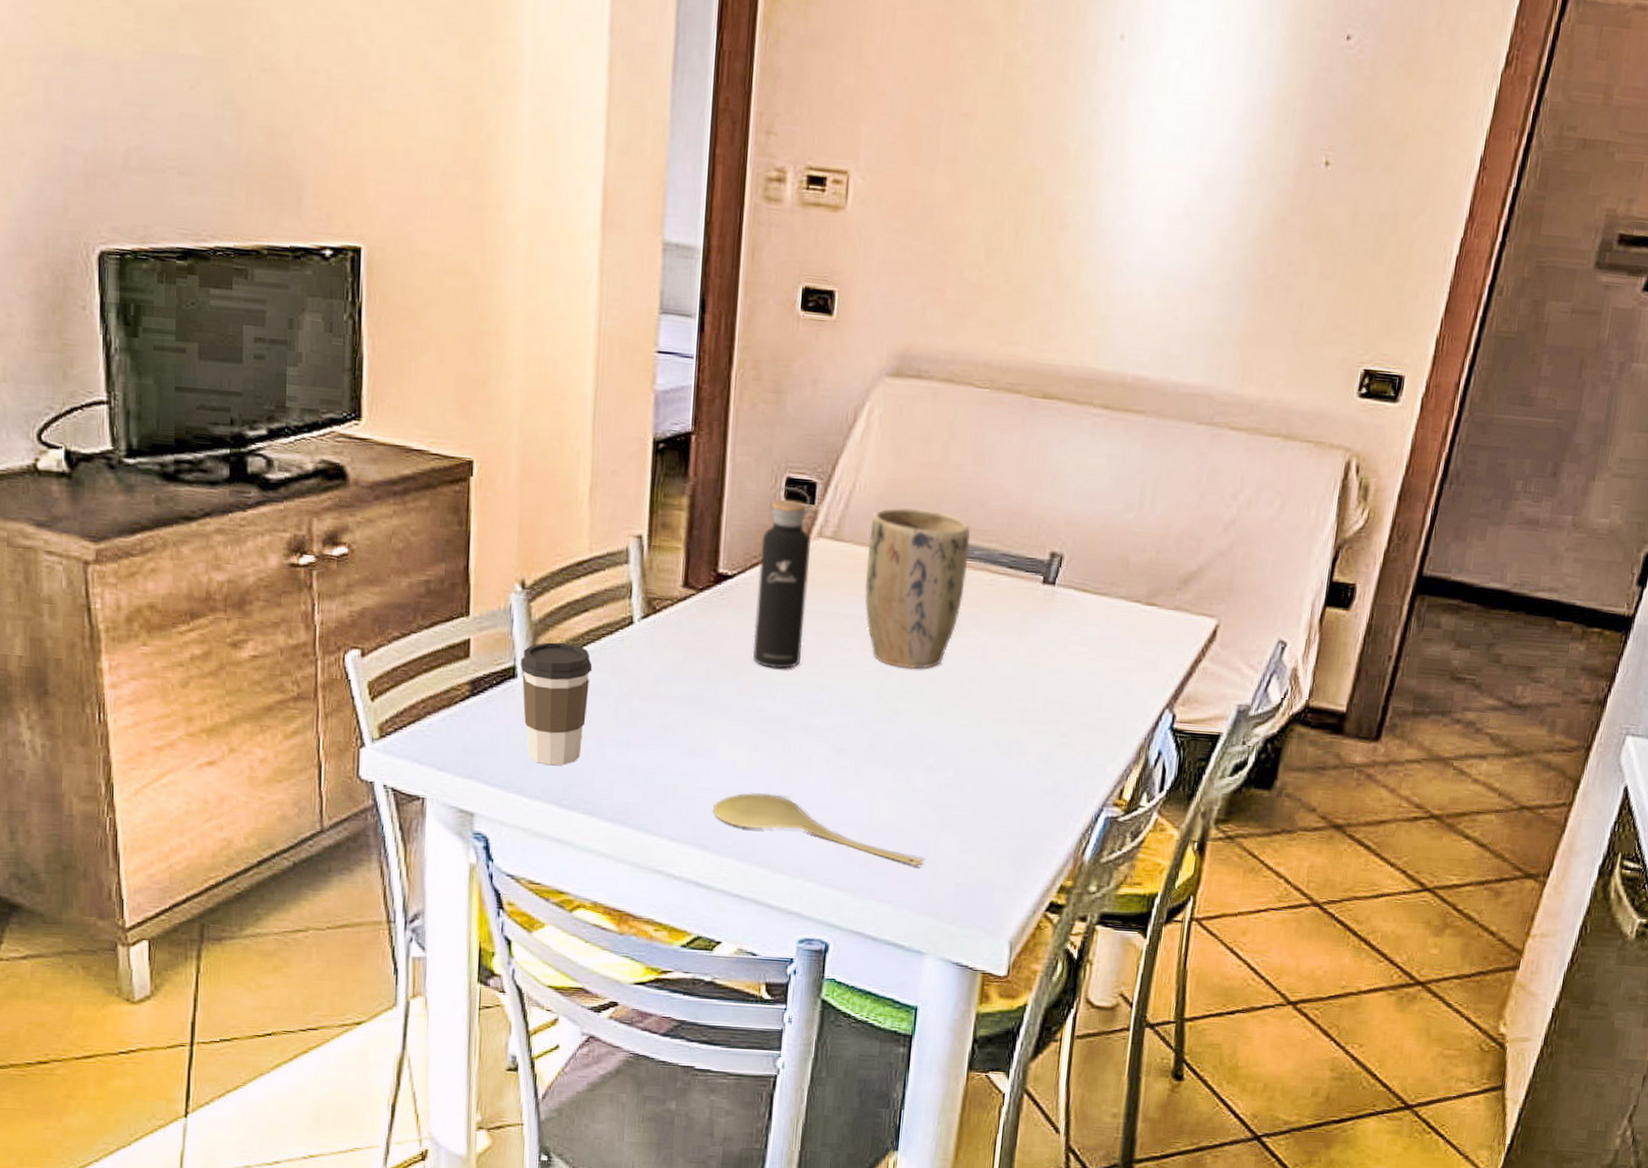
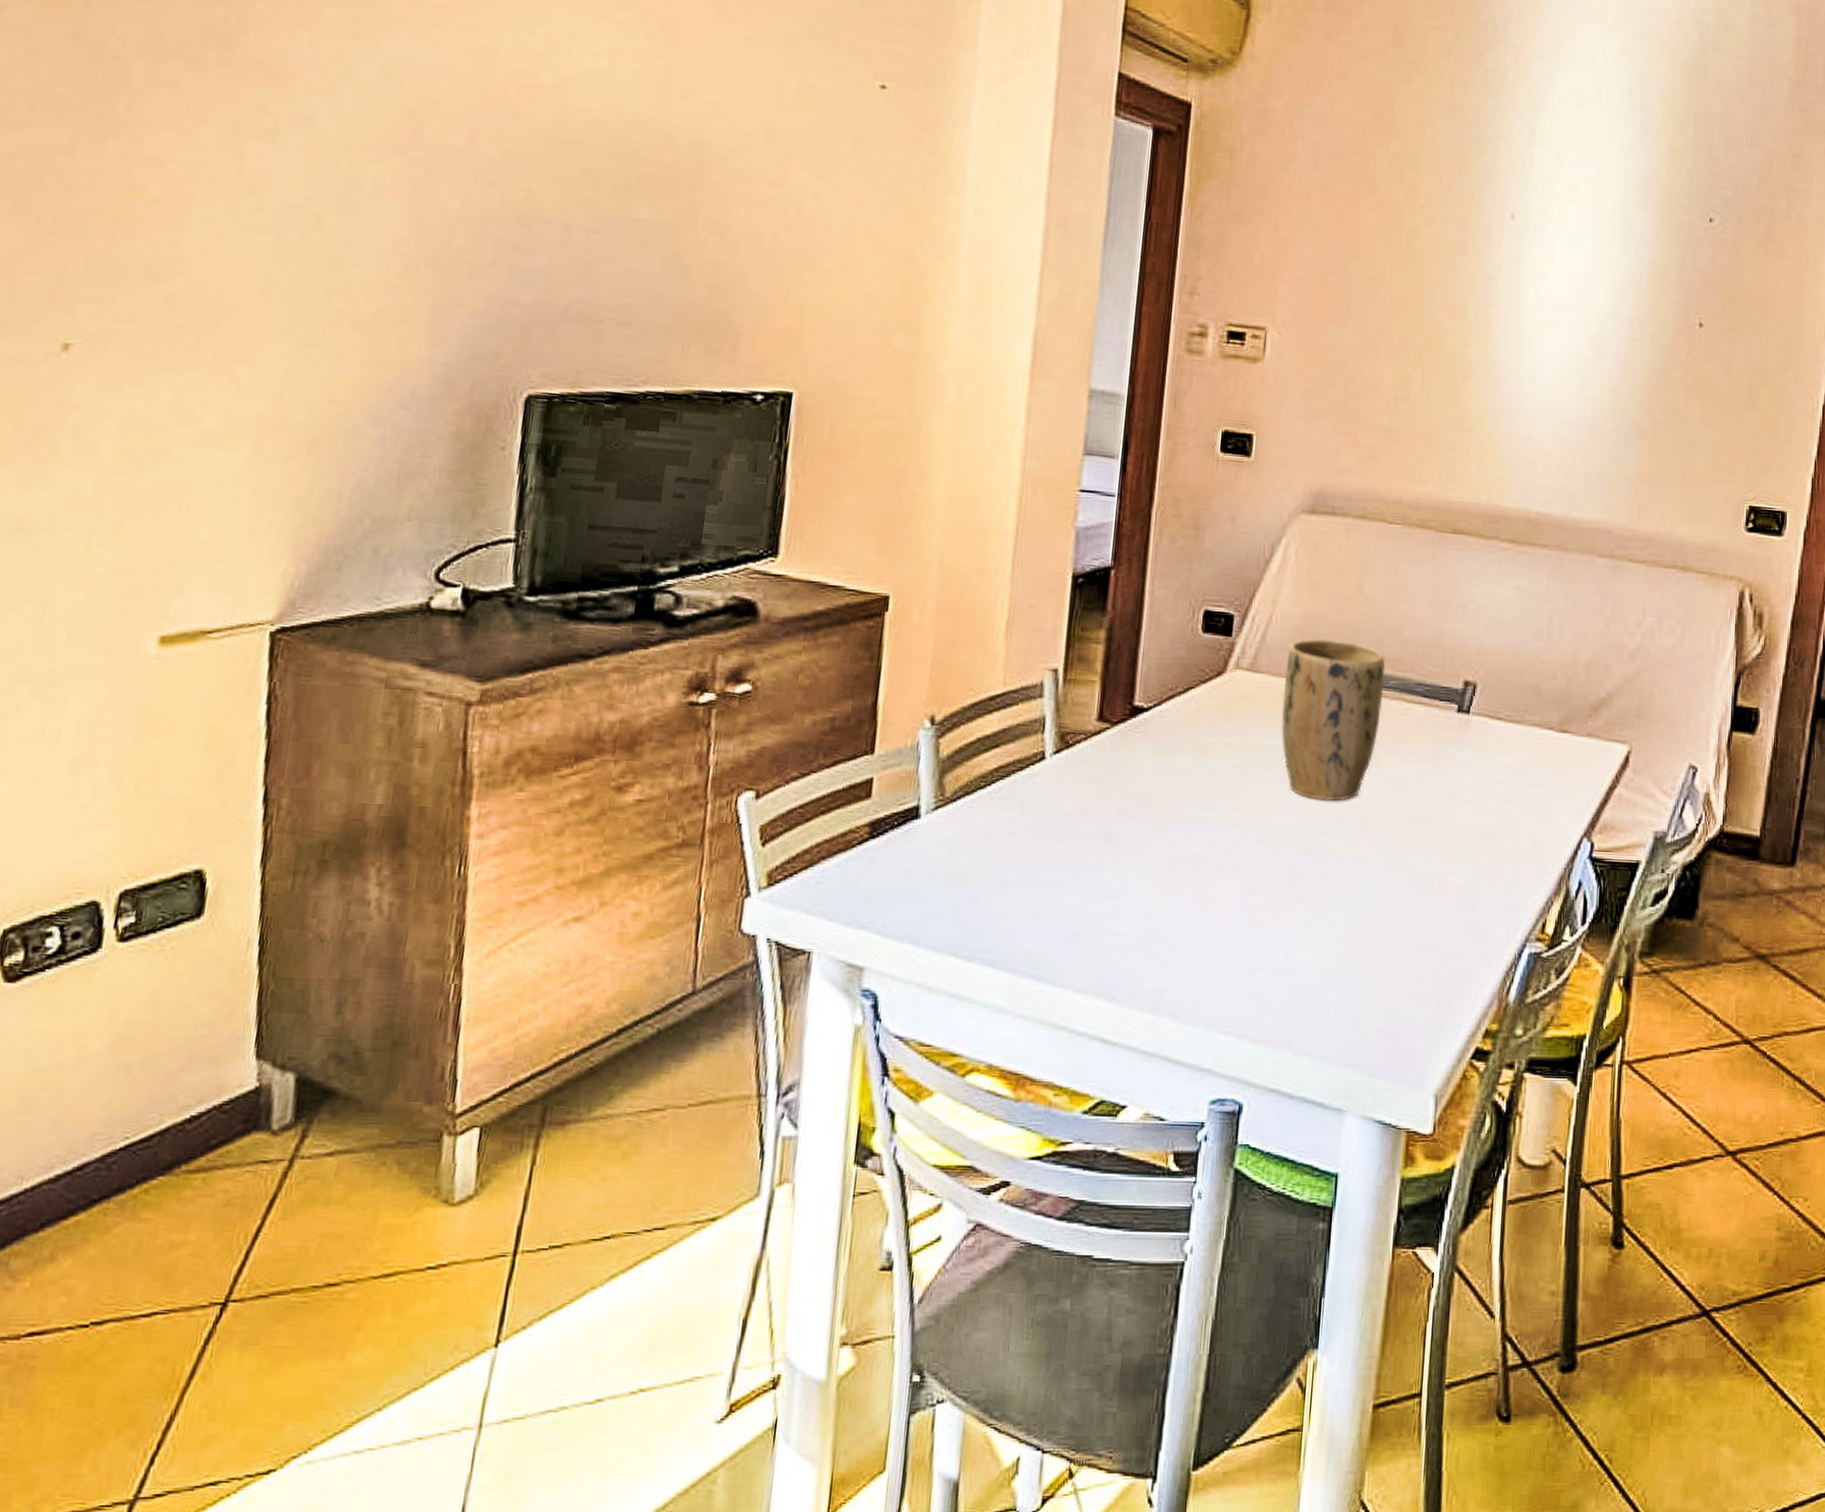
coffee cup: present [520,642,593,766] -> none [924,780,1001,913]
spoon: present [712,793,923,866] -> none [1121,936,1343,1013]
water bottle: present [752,486,811,669] -> none [1167,619,1228,803]

